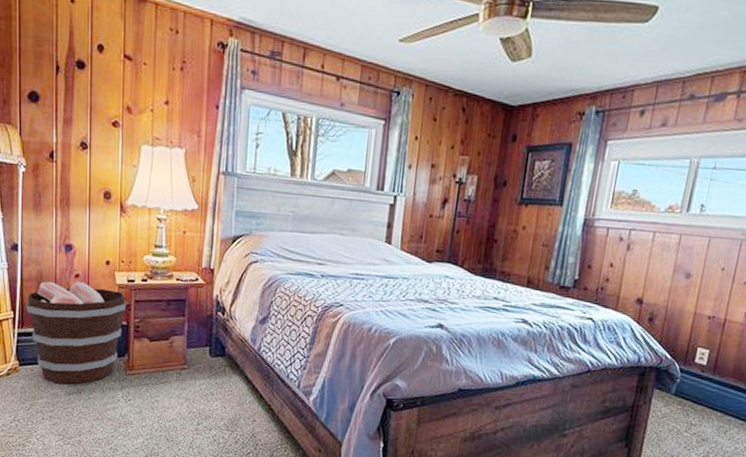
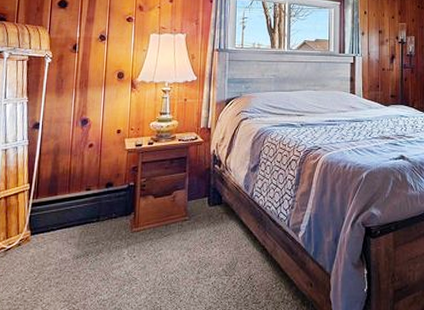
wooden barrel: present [26,281,127,384] -> none [42,150,135,248]

